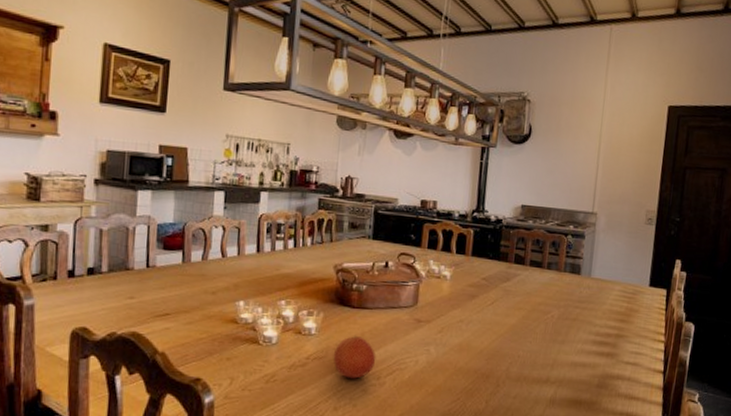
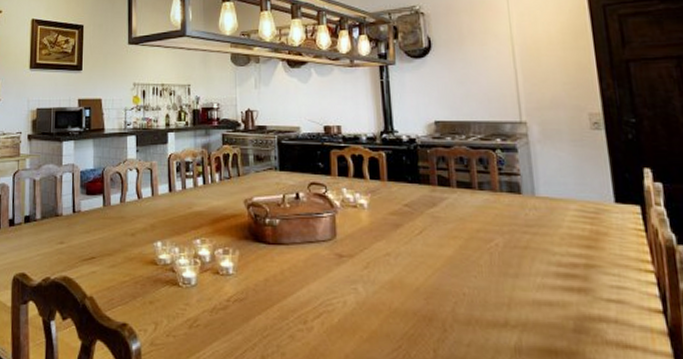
fruit: present [333,335,376,379] -> none [254,273,300,323]

